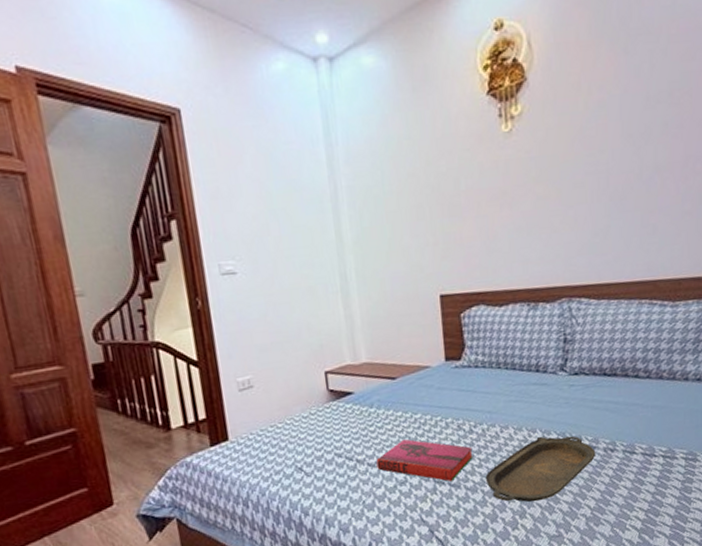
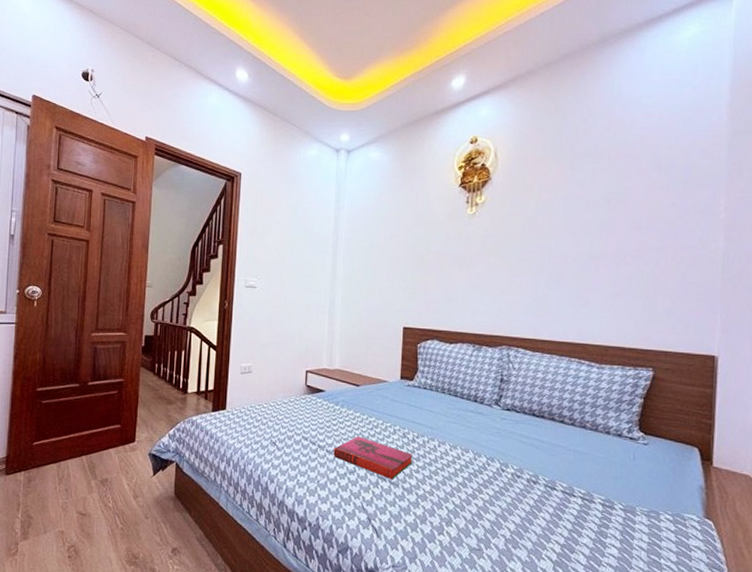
serving tray: present [485,435,596,502] -> none [420,456,520,514]

